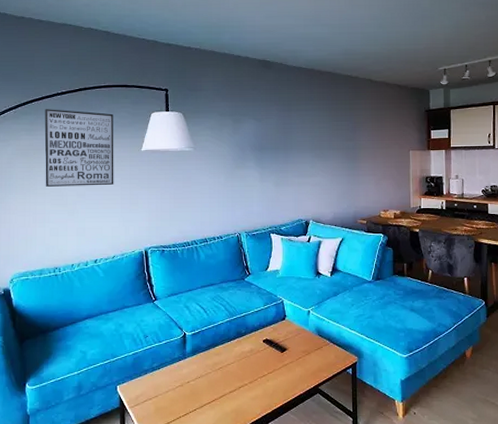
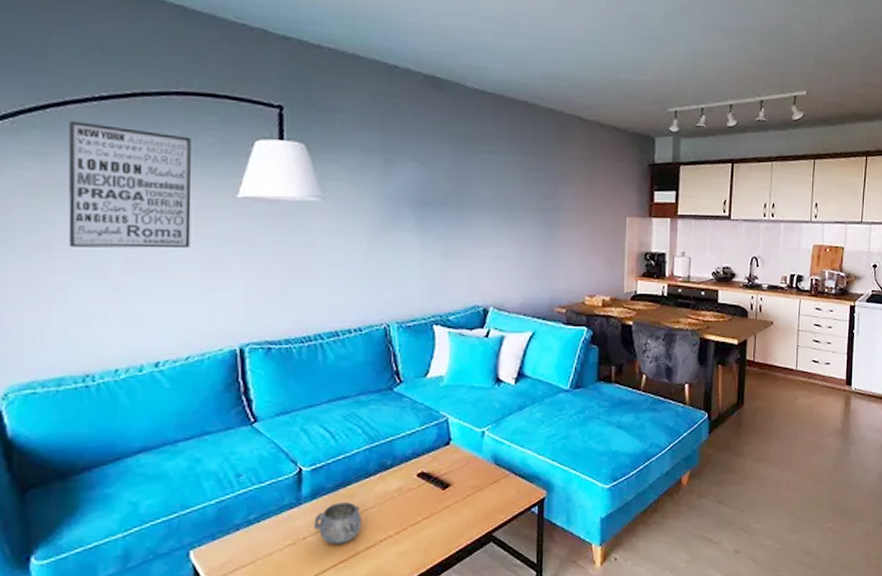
decorative bowl: none [194,358,226,388] -> present [313,502,362,545]

